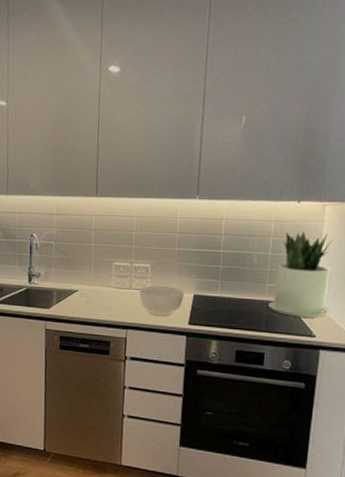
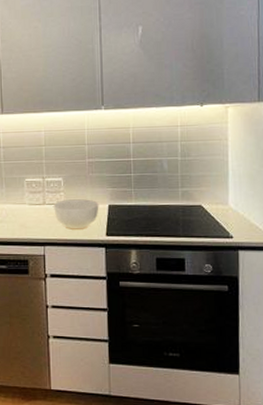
planter: present [269,232,333,318] -> none [184,134,242,219]

